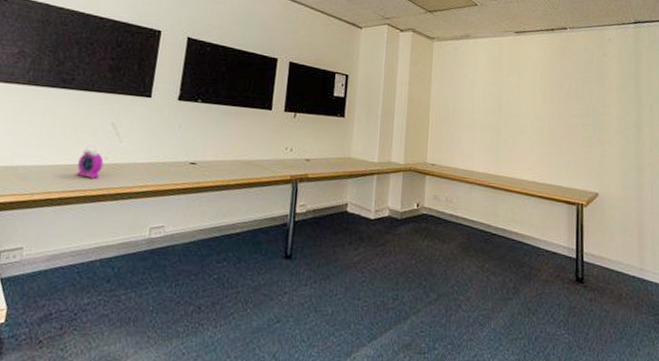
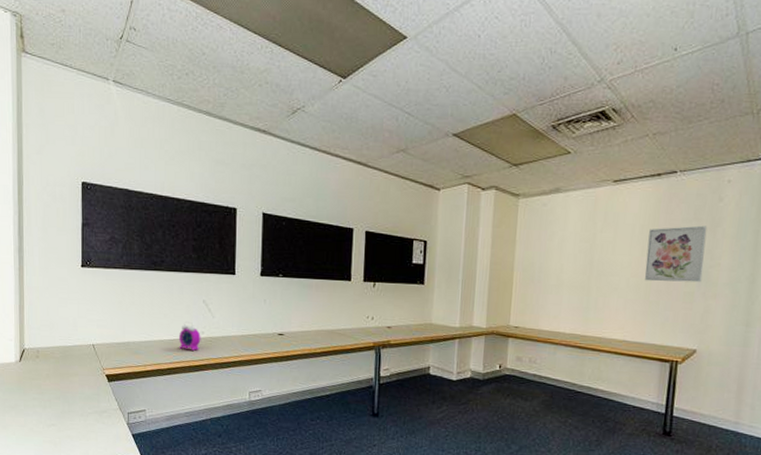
wall art: none [547,76,597,128] -> present [644,225,708,283]

